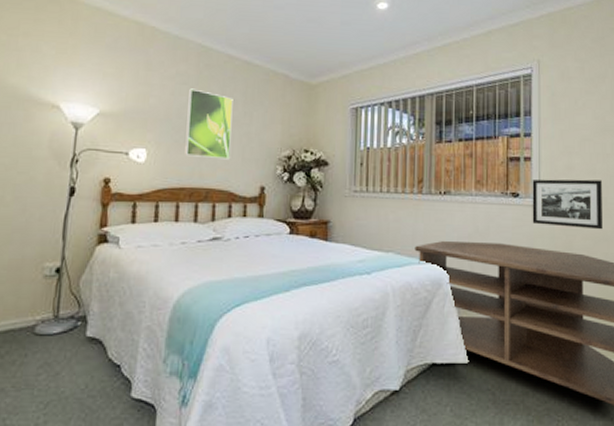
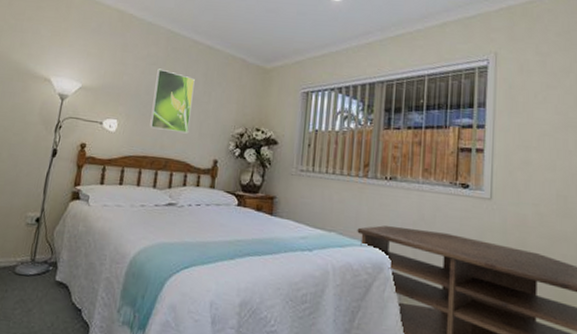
picture frame: present [532,179,602,230] -> none [482,172,562,230]

